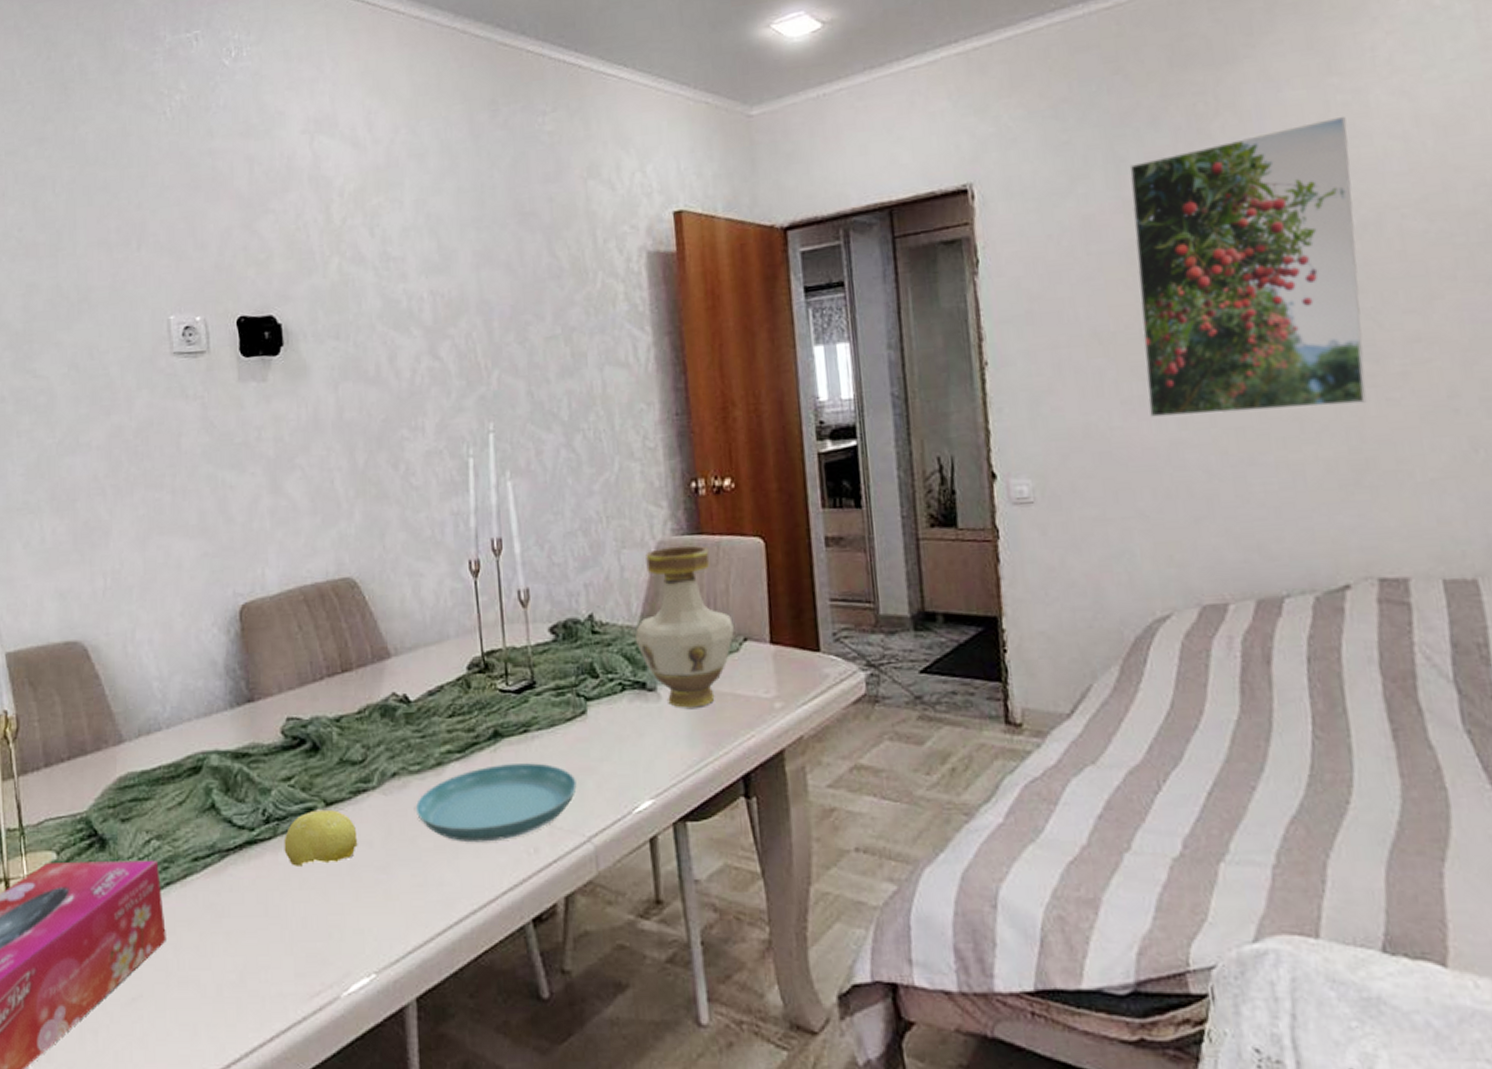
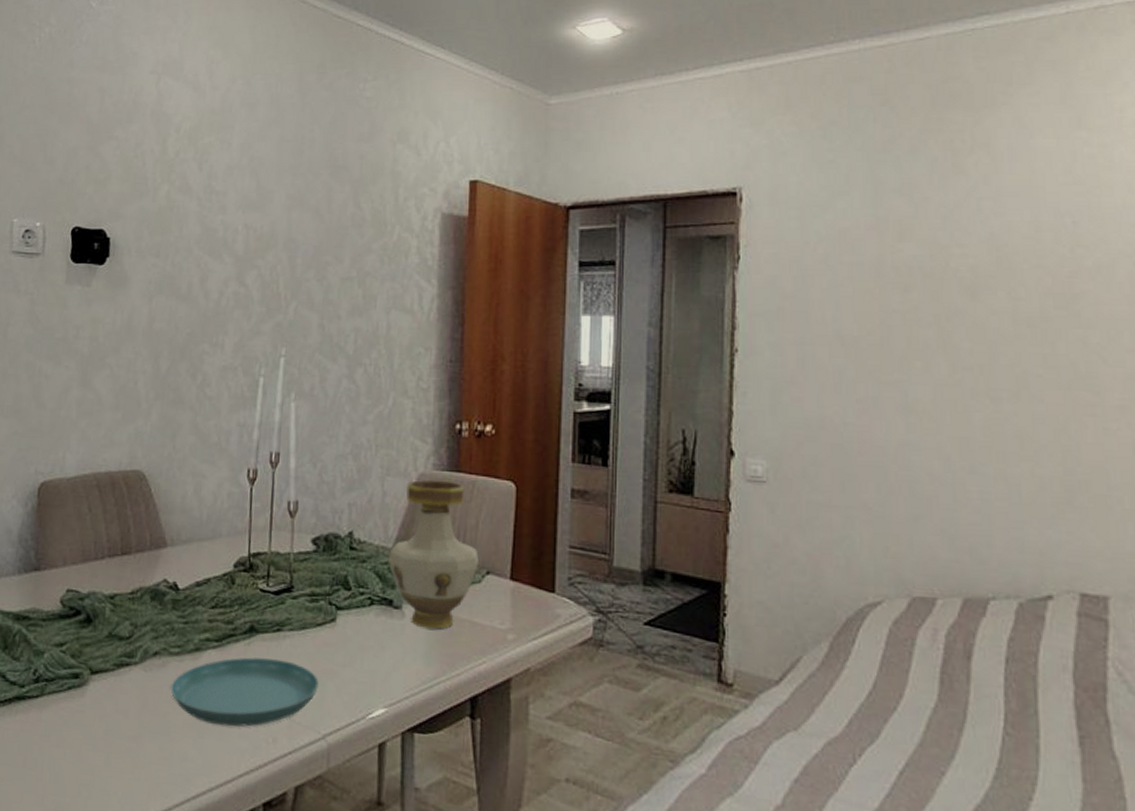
fruit: present [284,808,358,866] -> none [48,675,116,726]
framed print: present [1129,116,1367,417] -> none [881,167,1091,429]

